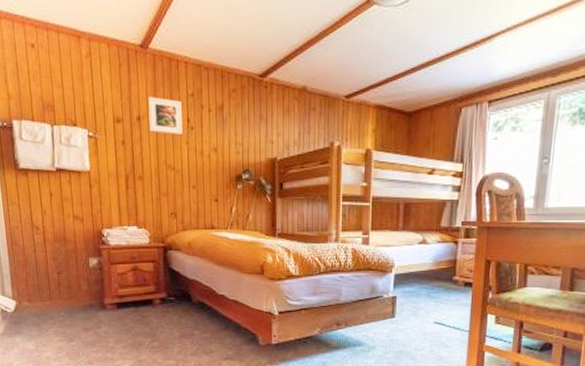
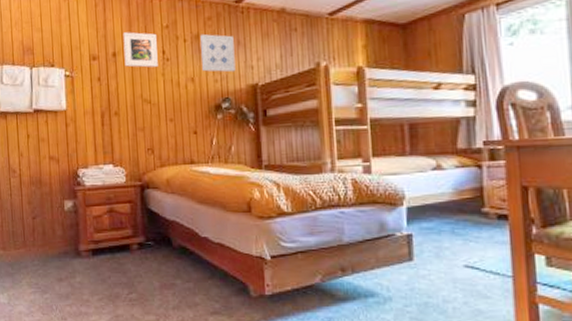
wall art: none [225,105,257,145] -> present [200,33,236,73]

